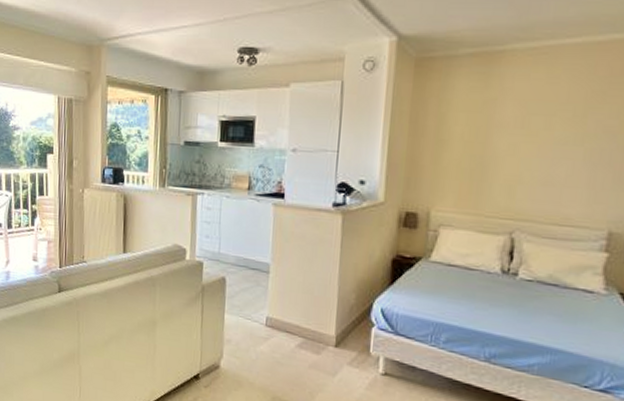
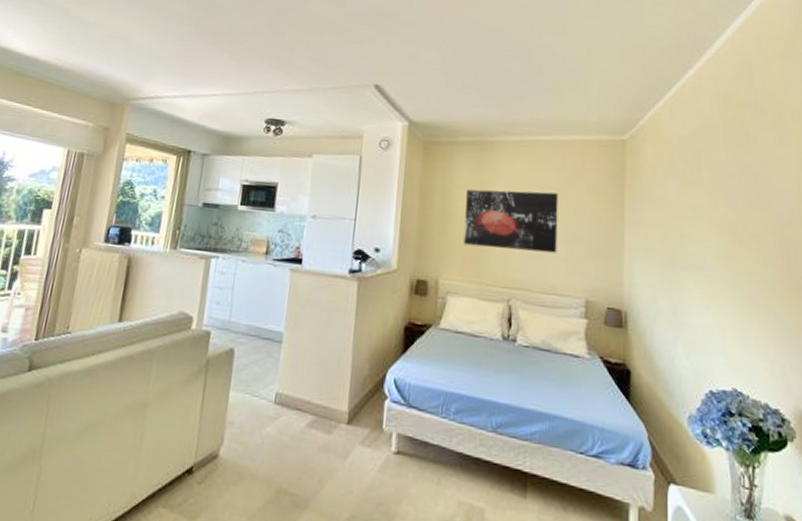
wall art: none [460,108,585,180] -> present [463,189,559,253]

